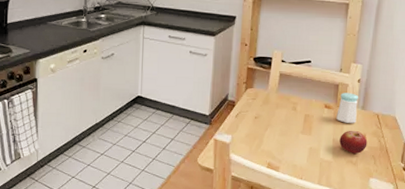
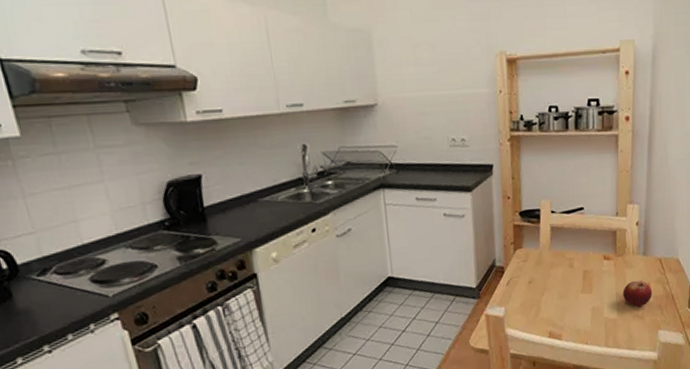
salt shaker: present [336,93,359,123] -> none [617,238,639,274]

